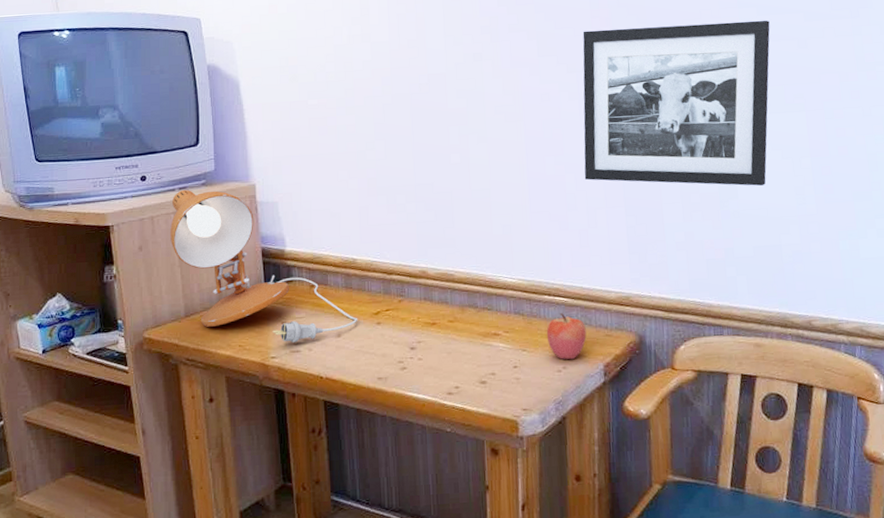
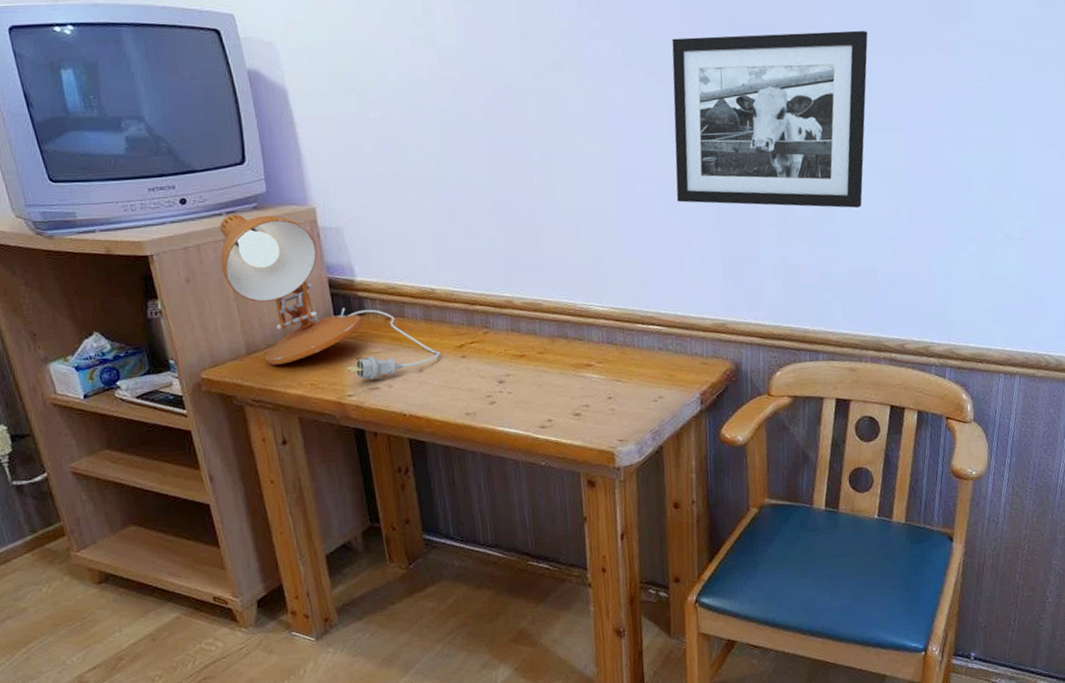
apple: present [546,313,587,360] -> none [640,342,682,389]

